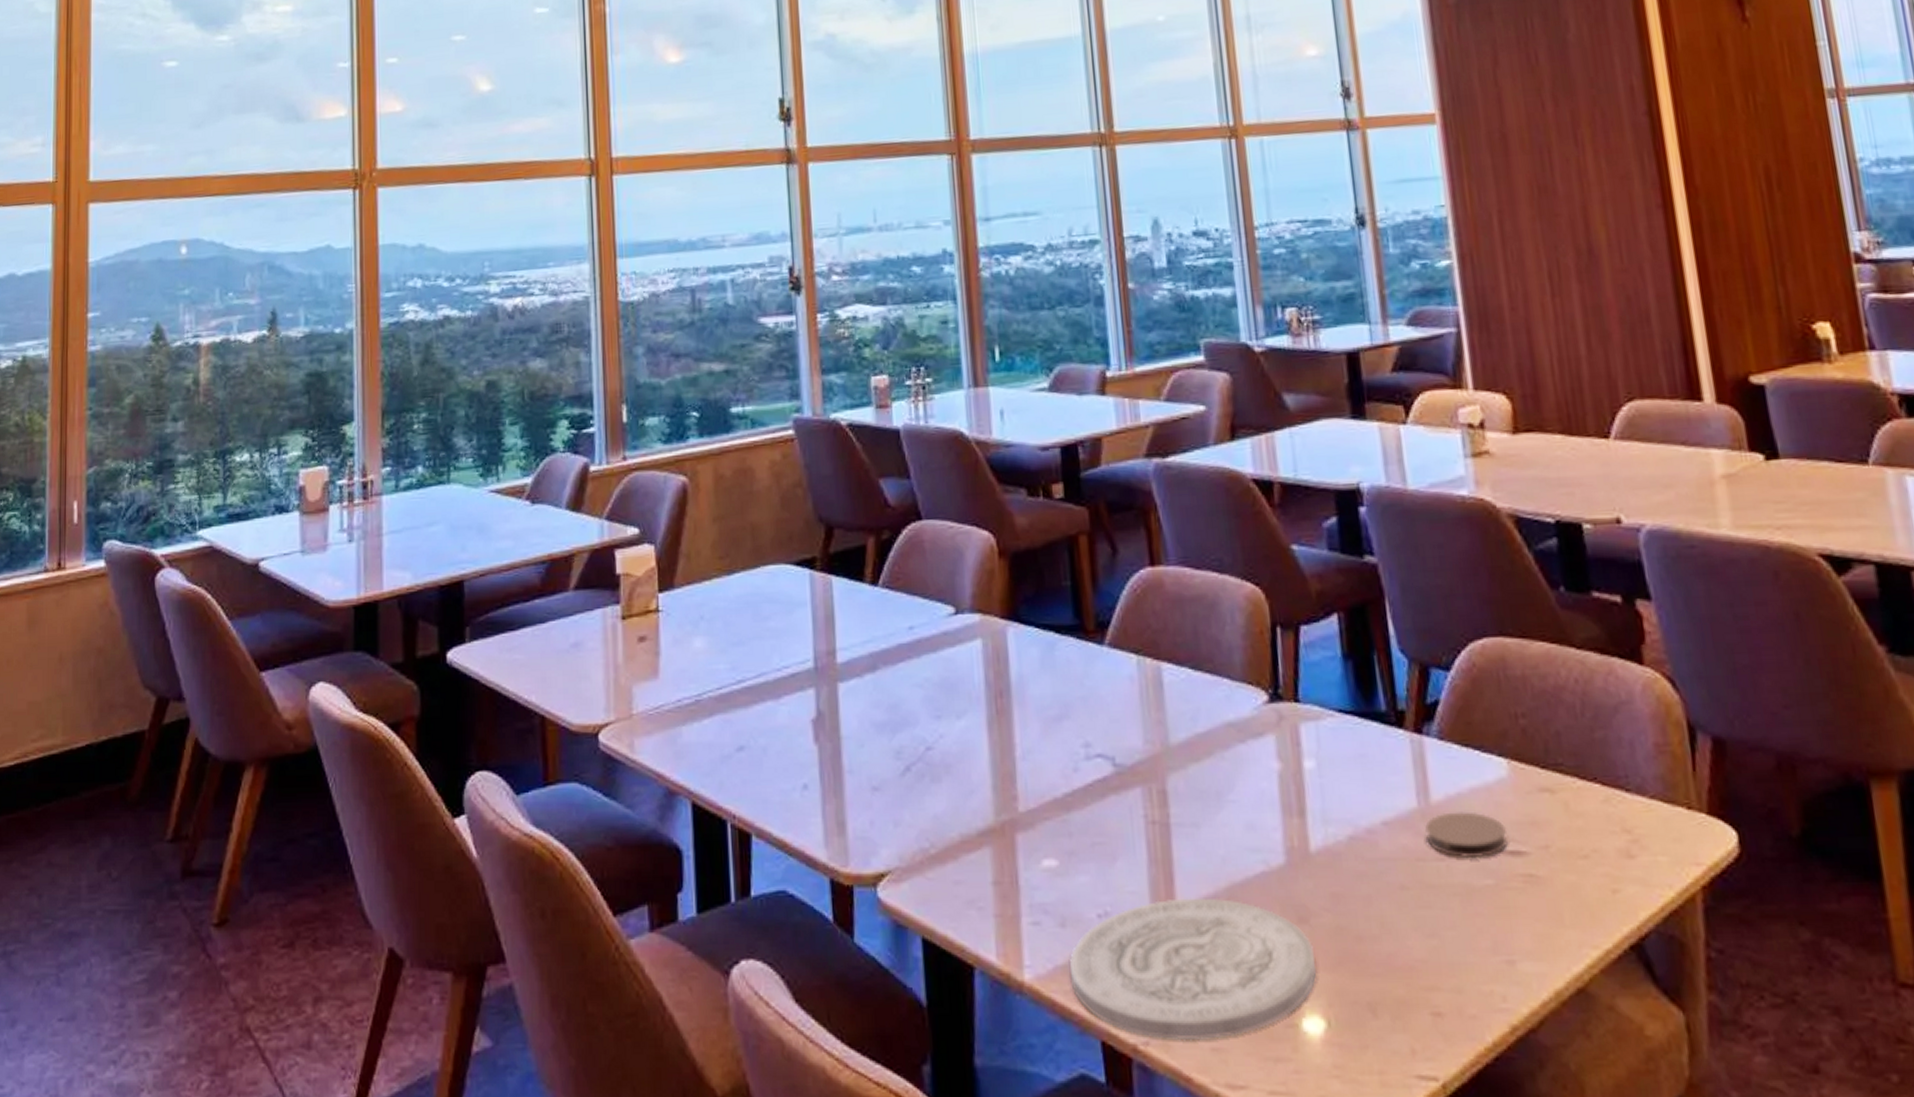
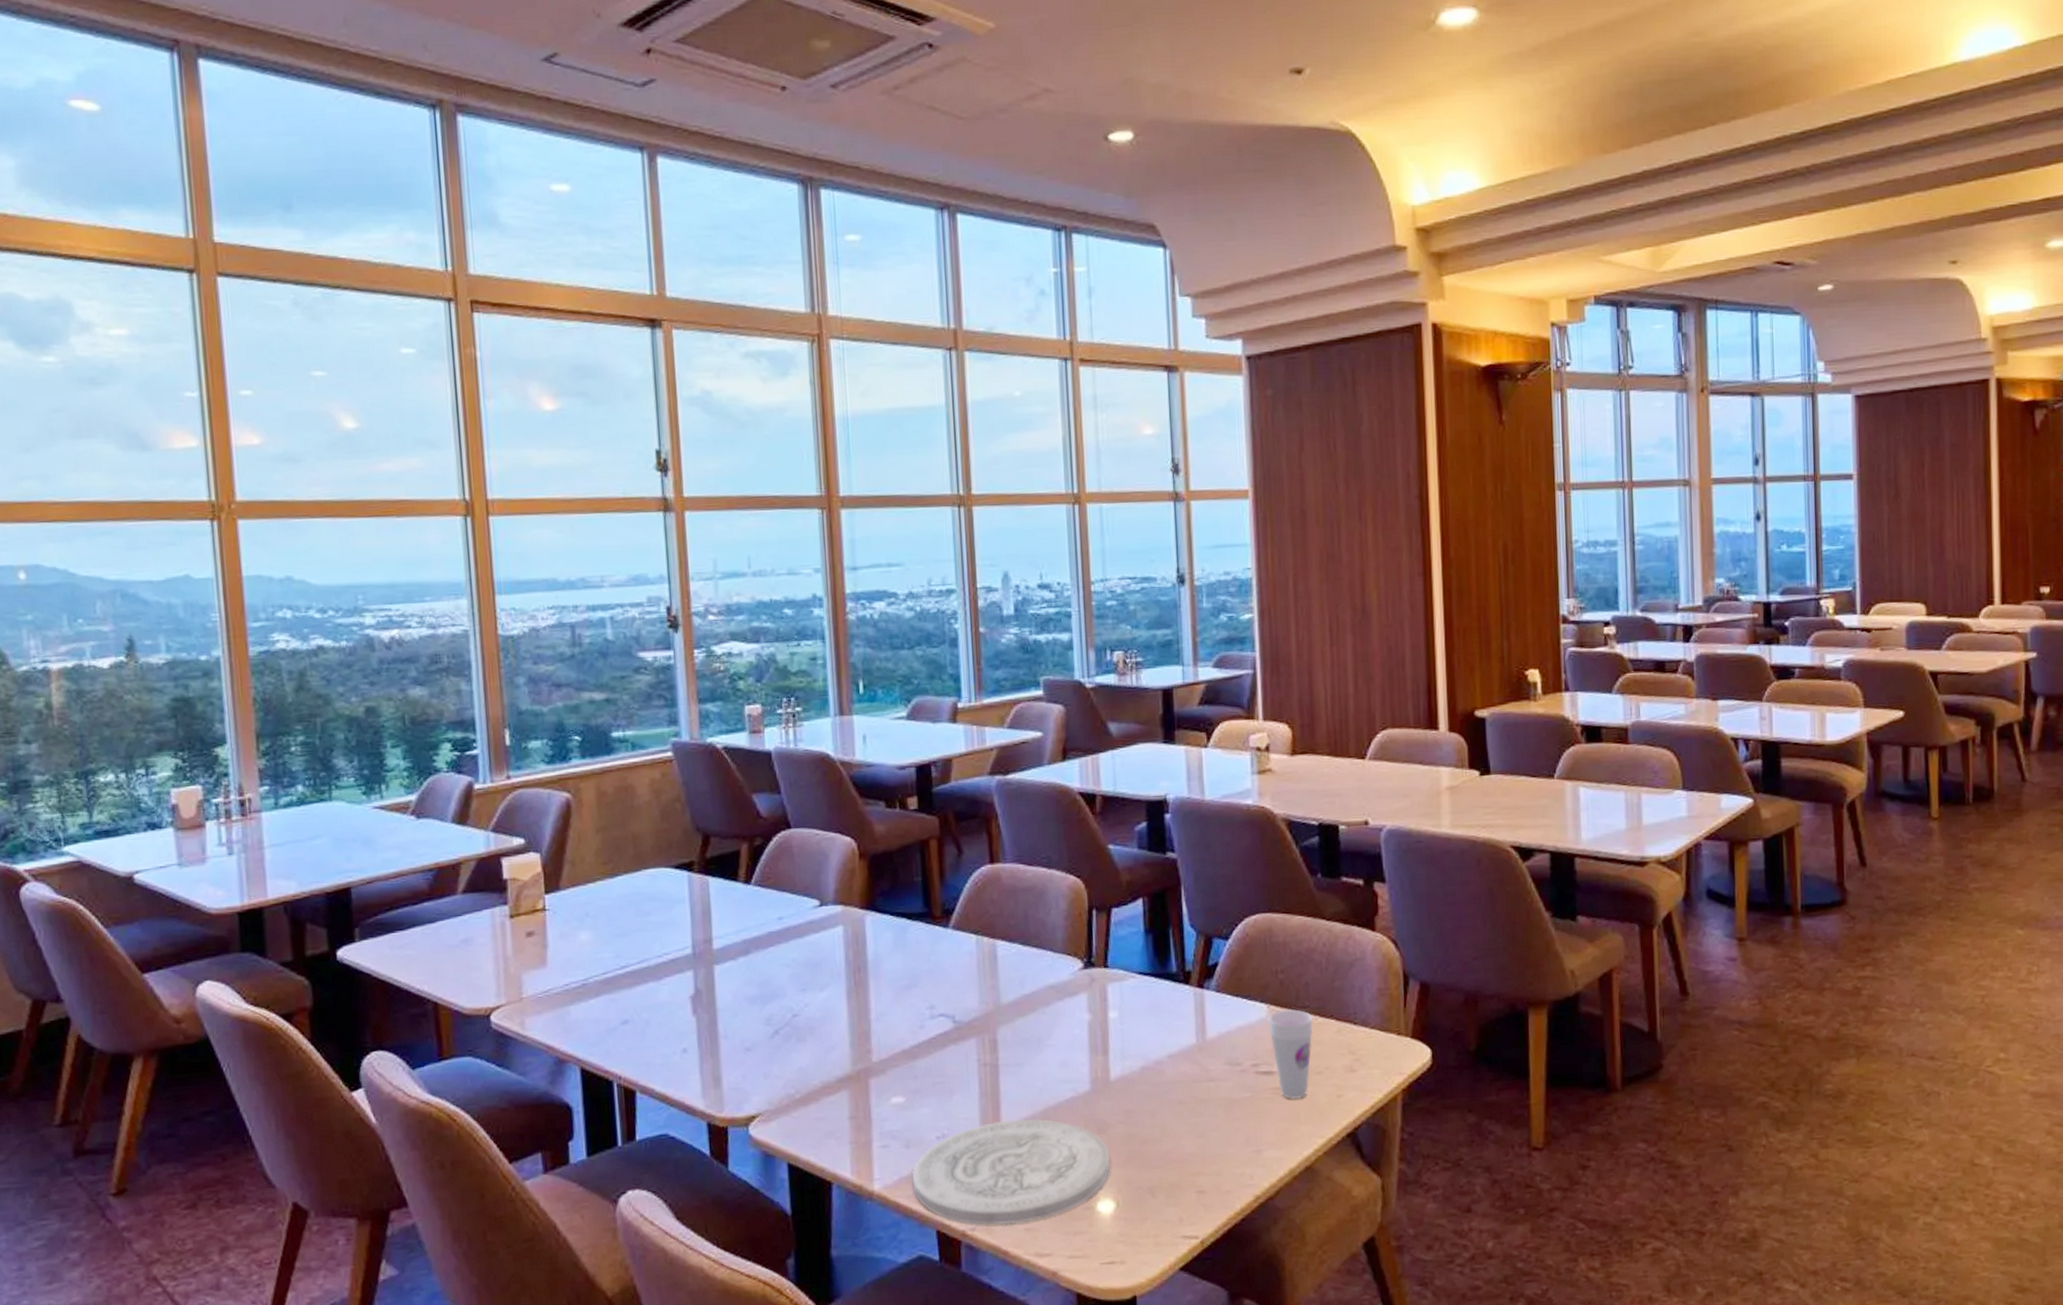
coaster: present [1425,811,1507,859] -> none [1200,1044,1263,1079]
cup: none [1509,766,1573,891] -> present [1268,1008,1313,1099]

